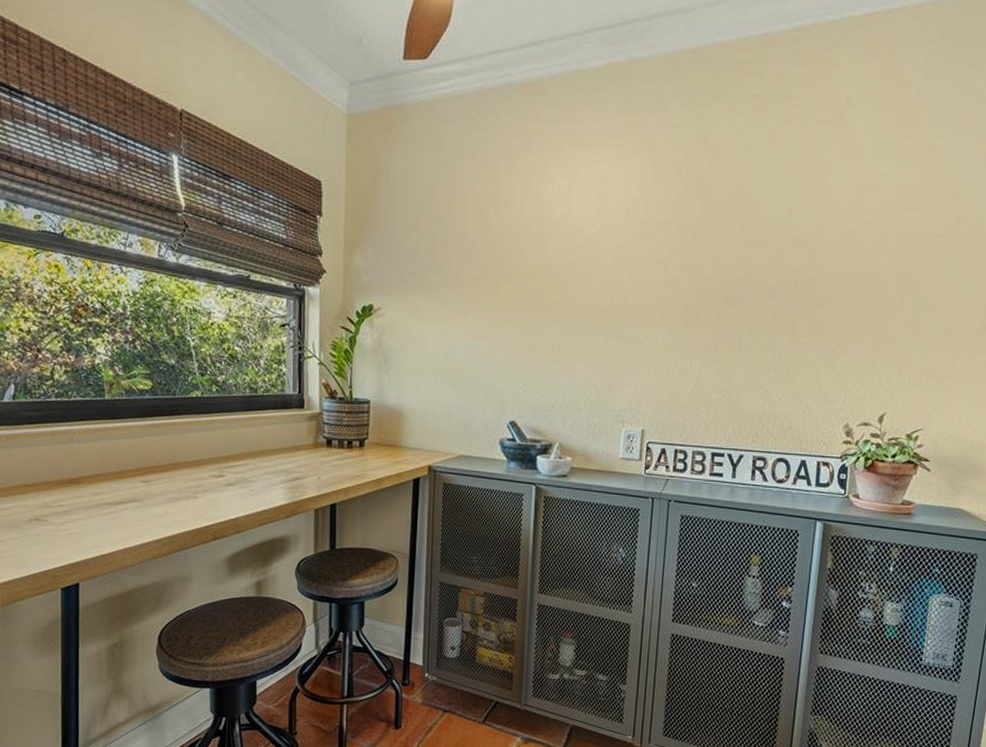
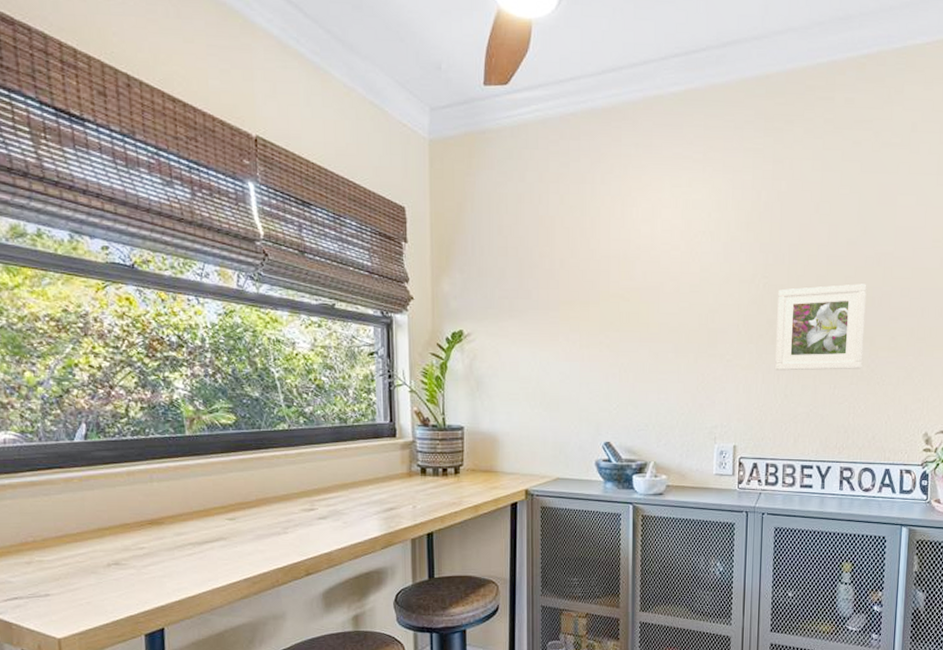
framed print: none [689,266,790,356] -> present [775,284,867,371]

